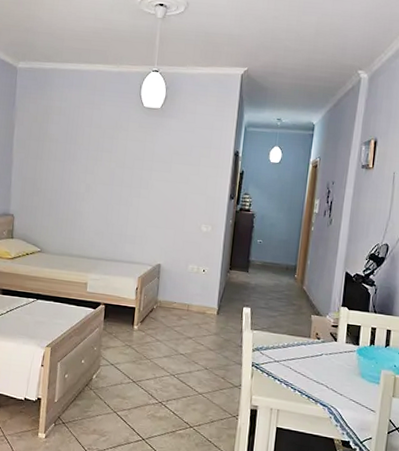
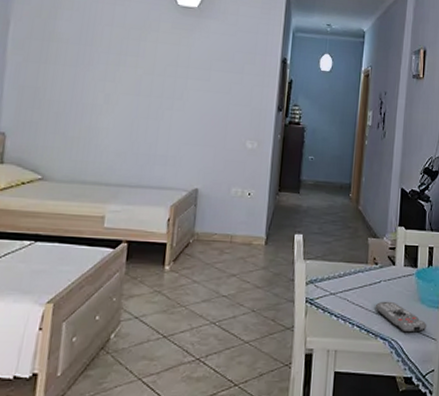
remote control: none [316,372,367,403] -> present [375,301,427,333]

